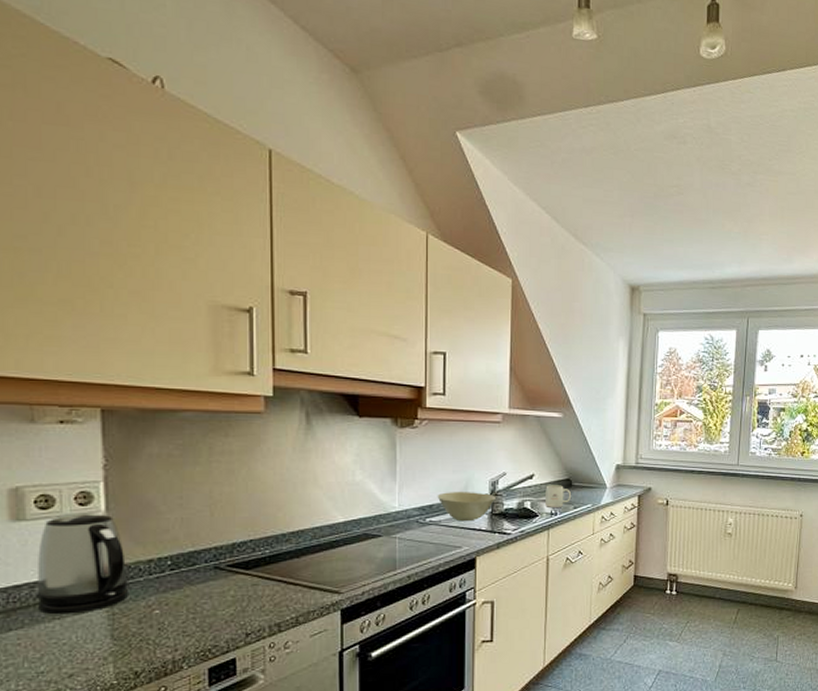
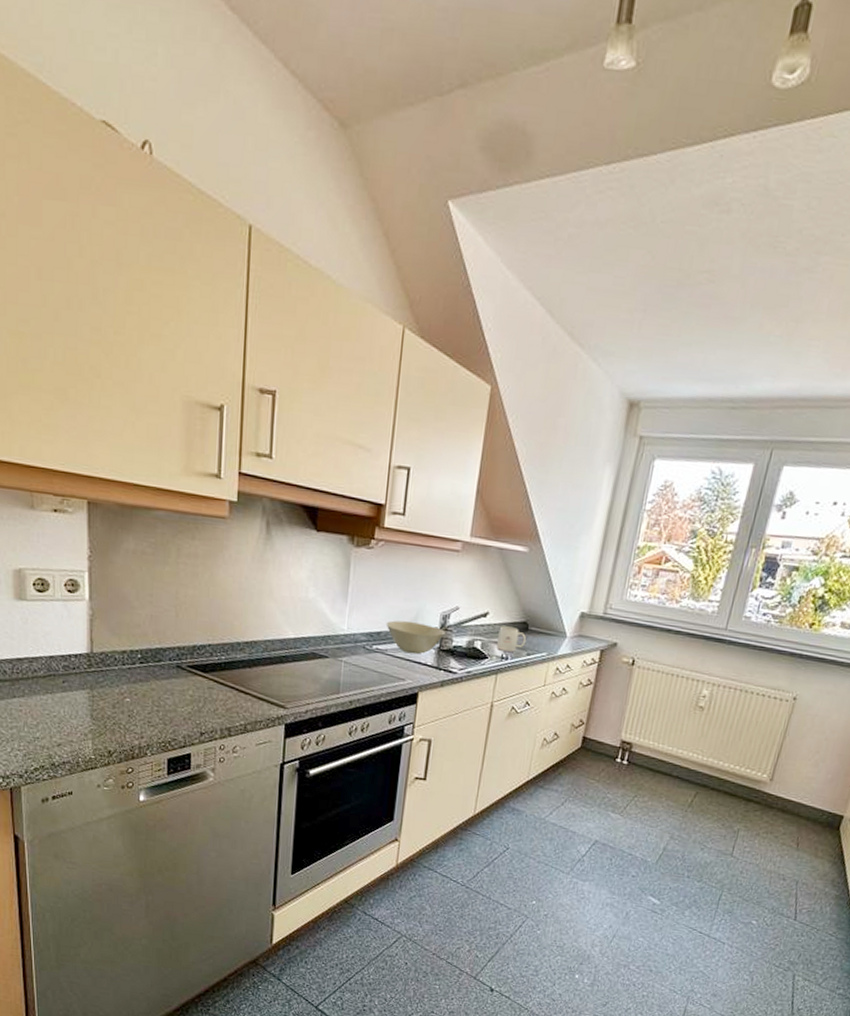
kettle: present [36,514,130,615] -> none [34,599,106,691]

